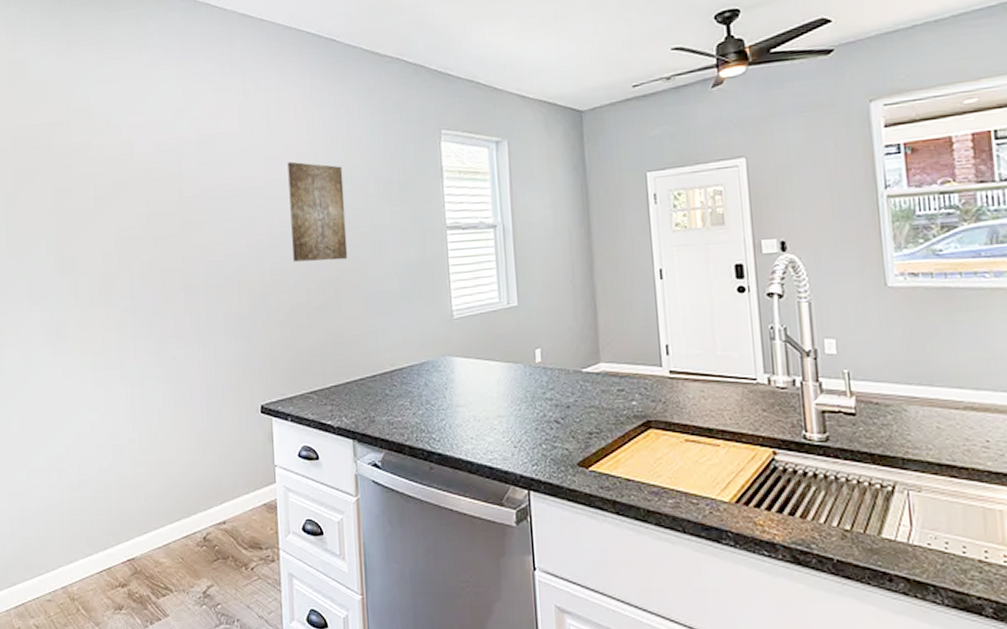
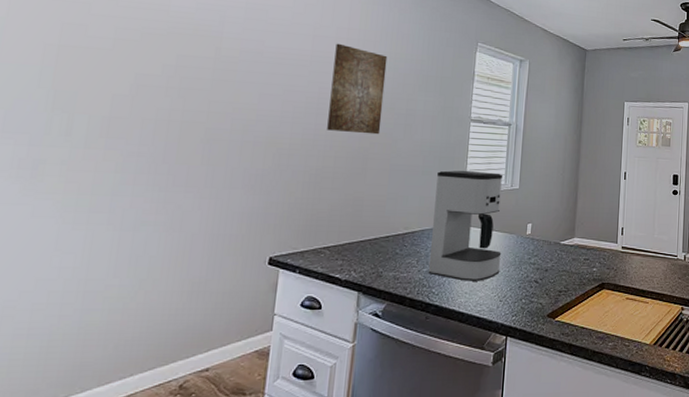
coffee maker: none [418,288,509,424] -> present [428,170,503,281]

